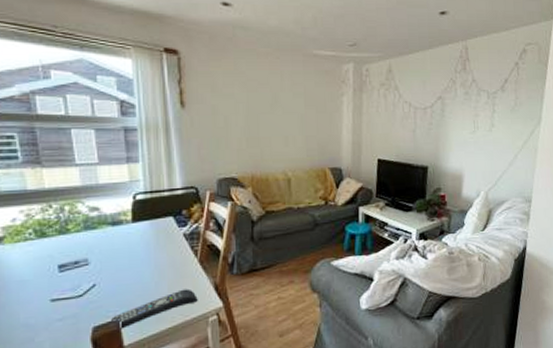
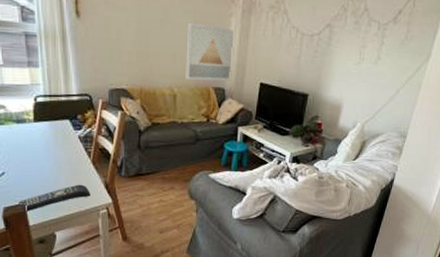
wall art: none [298,104,349,163] -> present [185,22,236,81]

